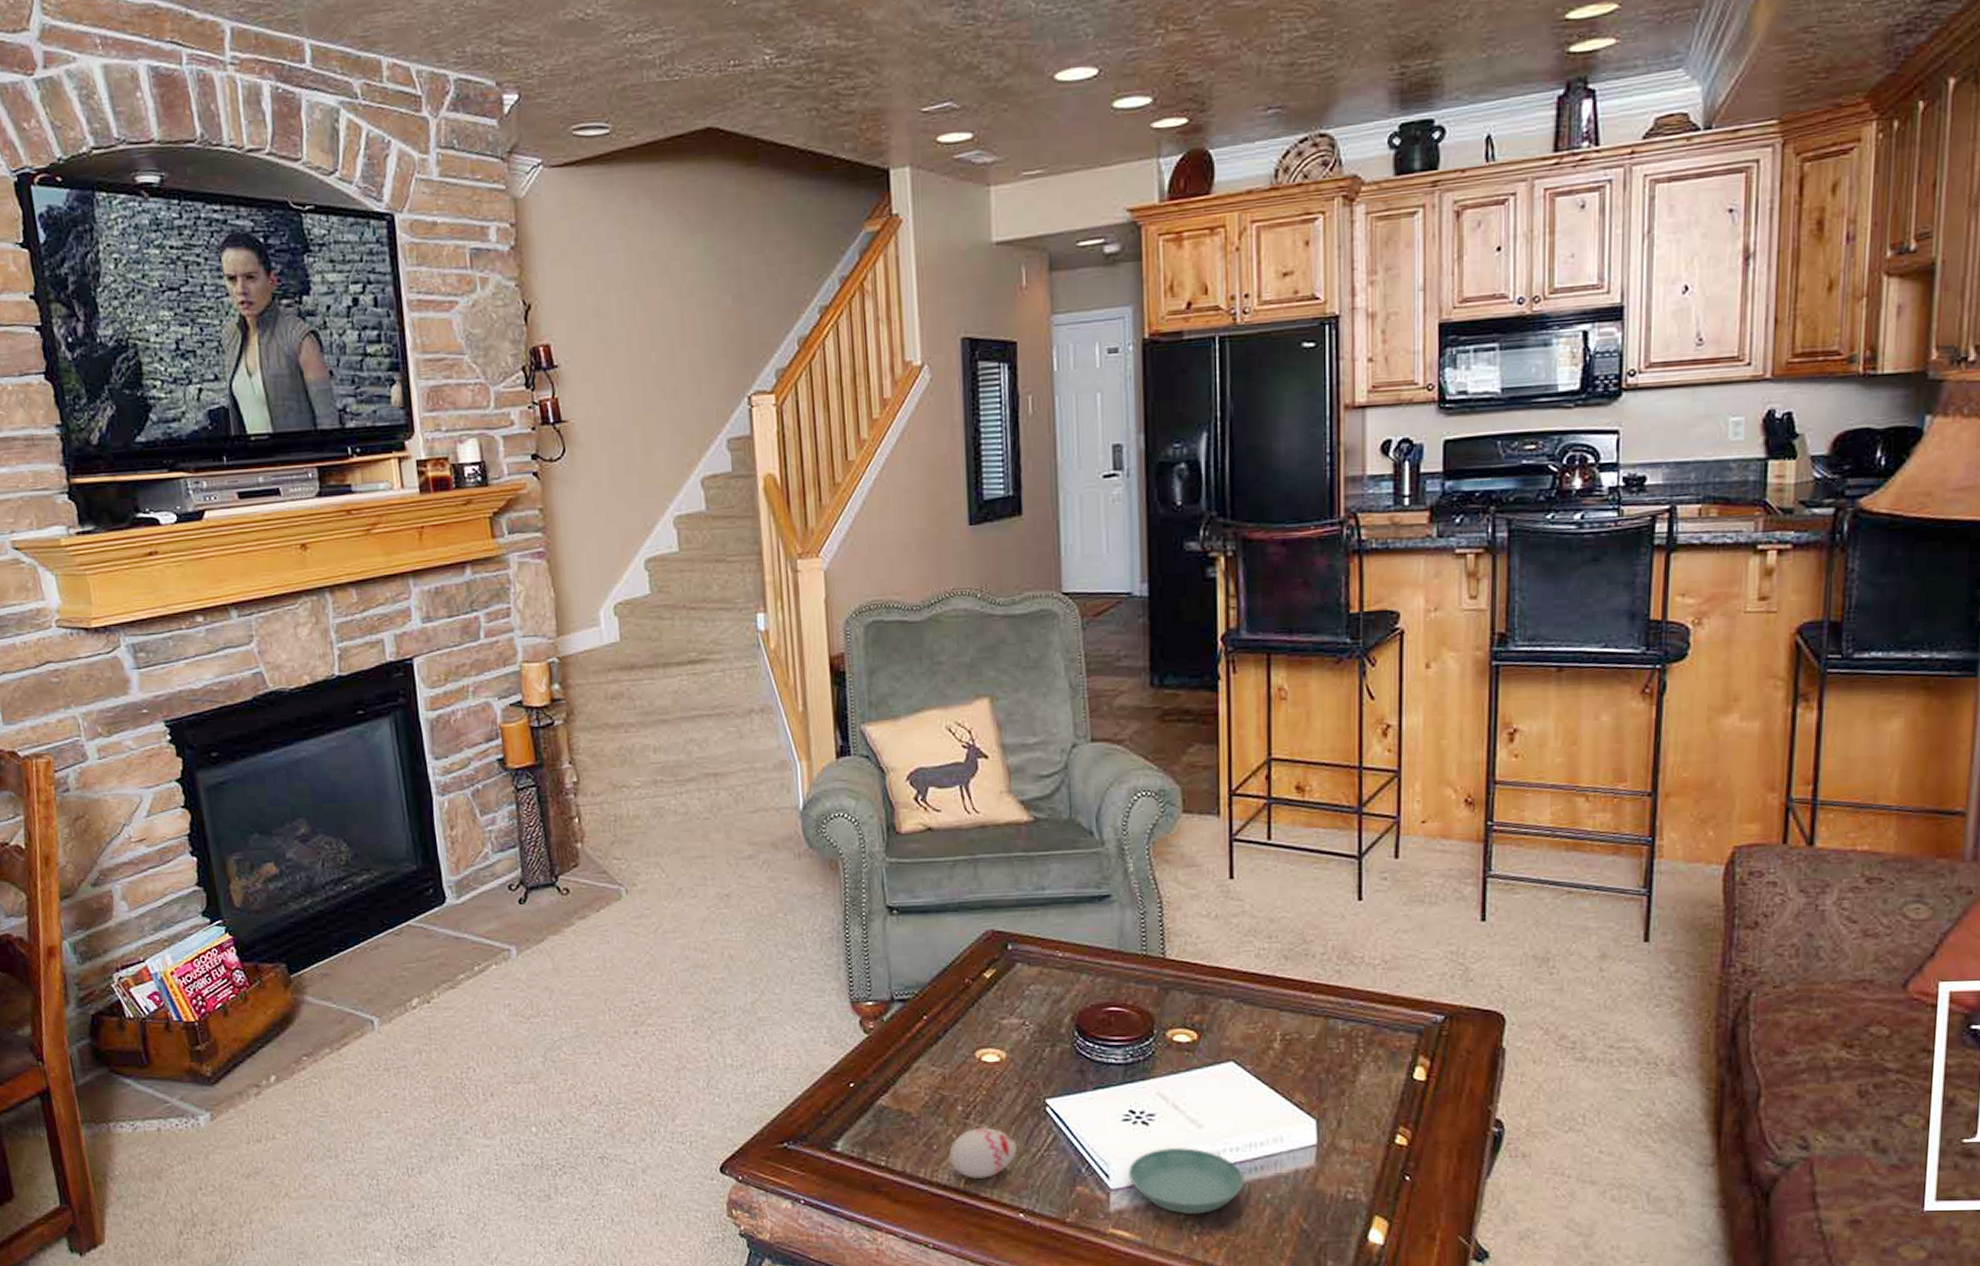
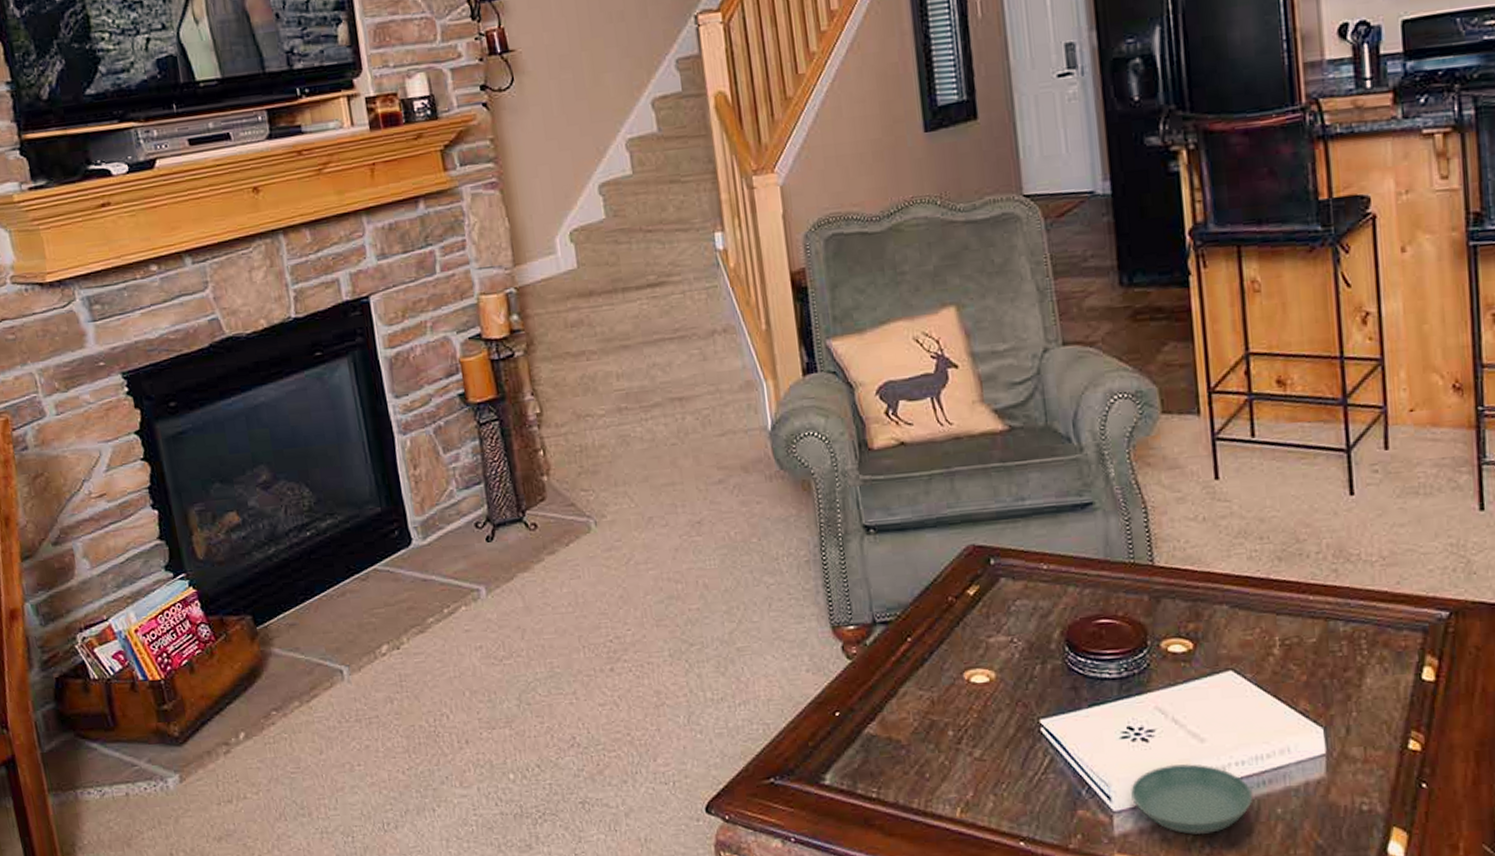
decorative egg: present [948,1127,1018,1180] -> none [942,752,1014,808]

